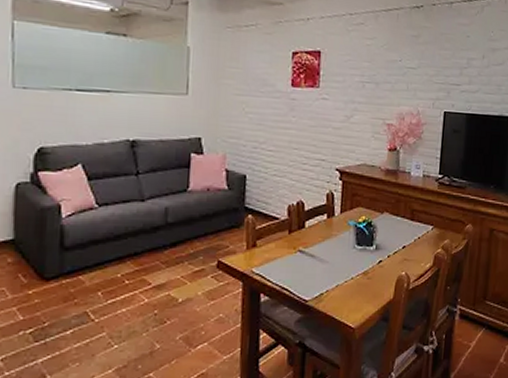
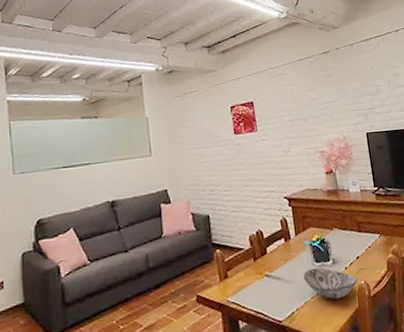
decorative bowl: none [341,251,399,287] -> present [304,267,358,300]

